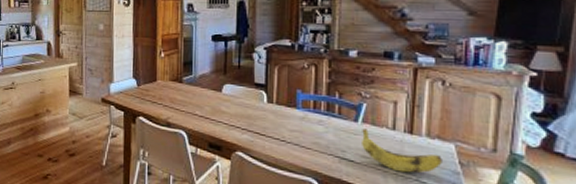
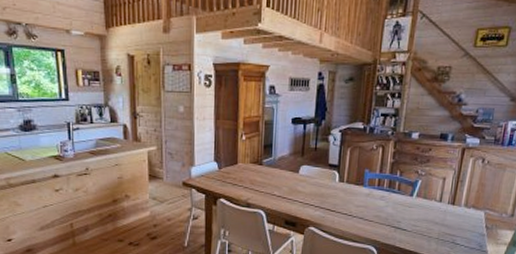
banana: present [362,128,442,173] -> none [414,202,474,237]

